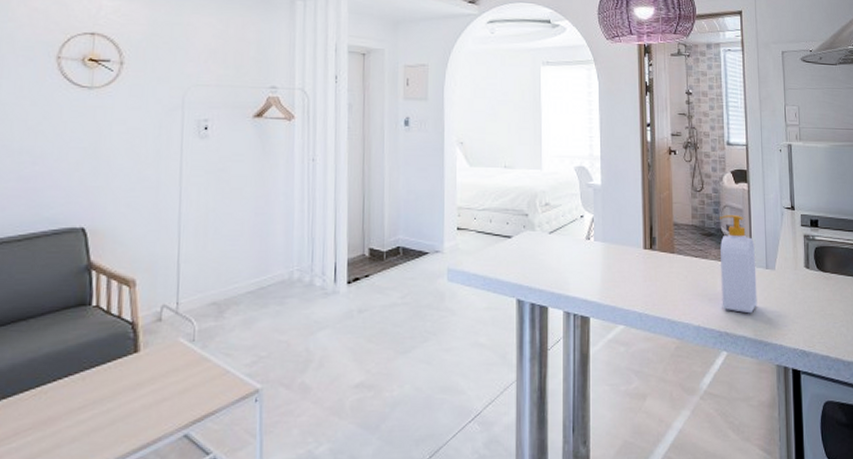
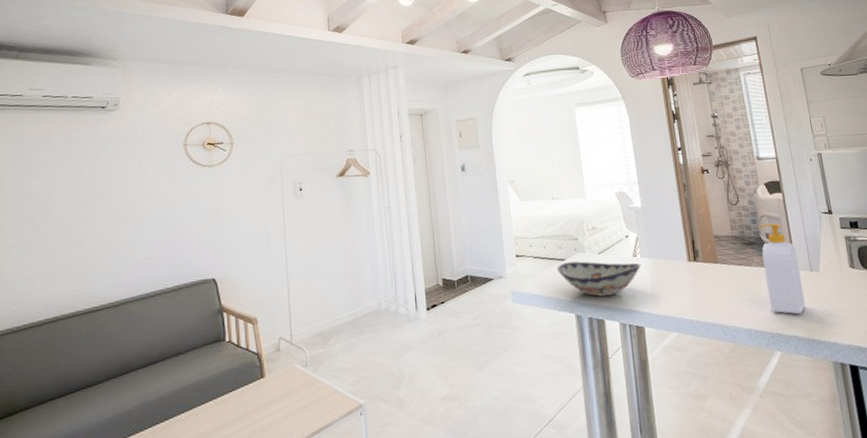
decorative bowl: none [502,240,594,281] -> present [557,261,641,297]

